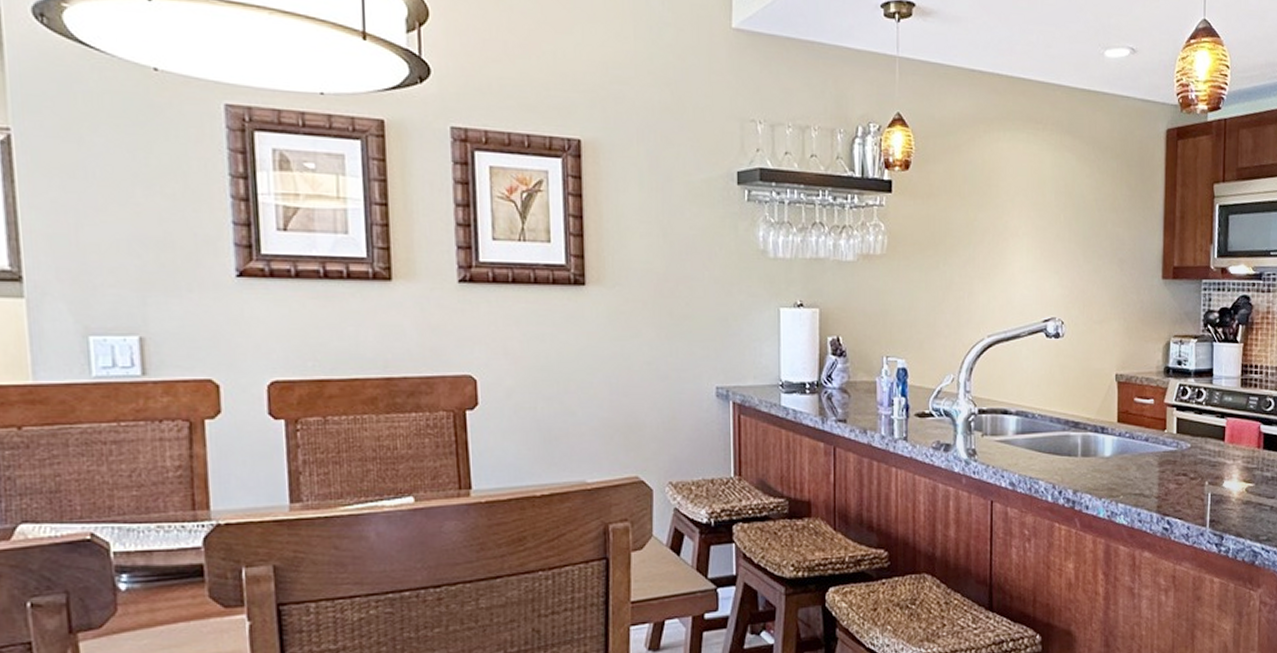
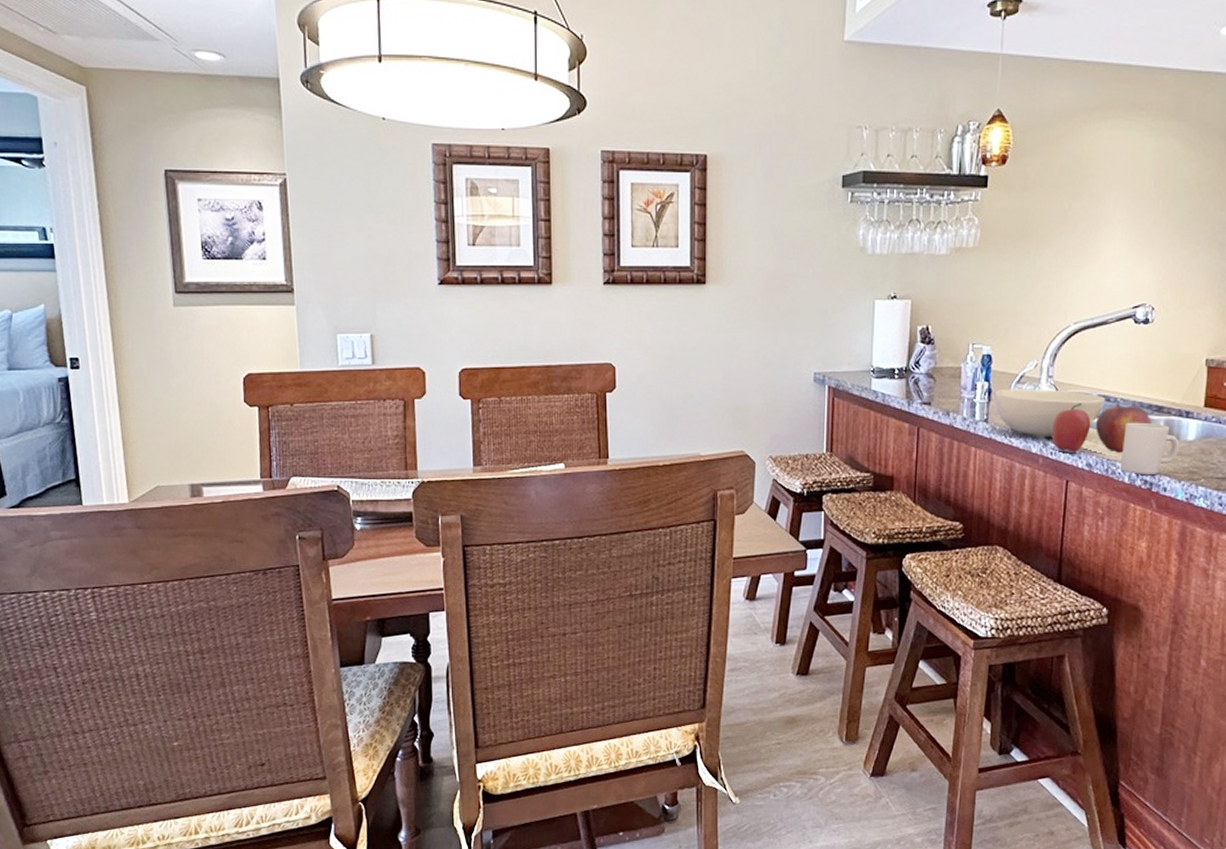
bowl: none [912,404,1024,456] -> present [994,389,1106,438]
fruit: none [973,419,1011,471] -> present [1051,403,1091,452]
fruit: none [1016,419,1069,472] -> present [1096,403,1152,454]
mug: none [1043,438,1098,494] -> present [1121,422,1180,476]

